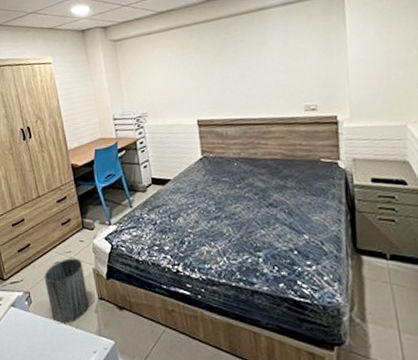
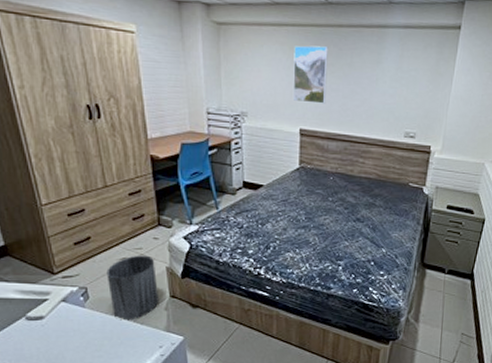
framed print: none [181,39,218,95] -> present [292,45,329,104]

